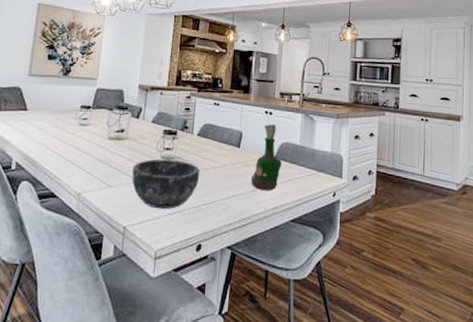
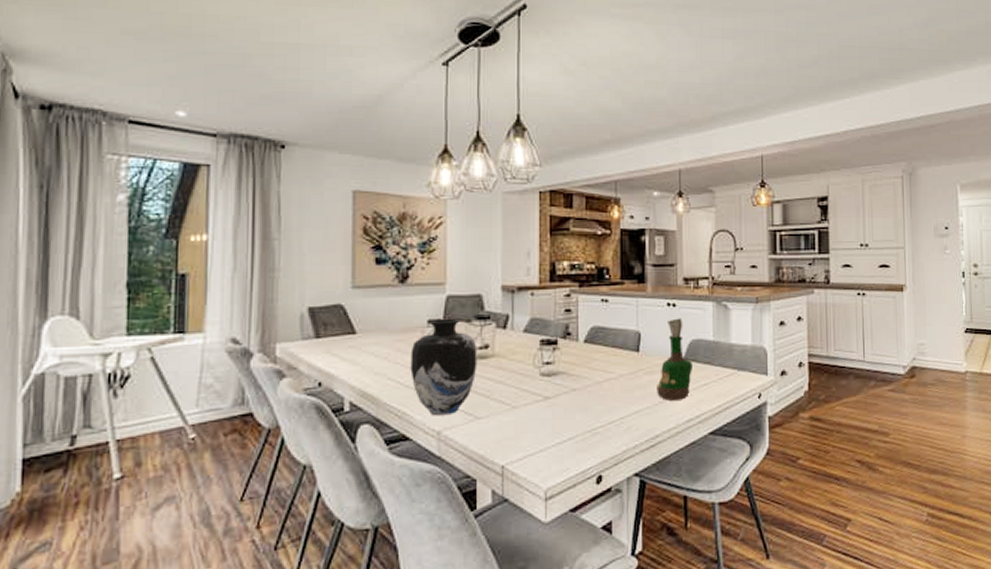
vase: none [63,105,116,182] -> present [410,318,477,416]
bowl: present [132,159,200,209] -> none [505,376,592,438]

